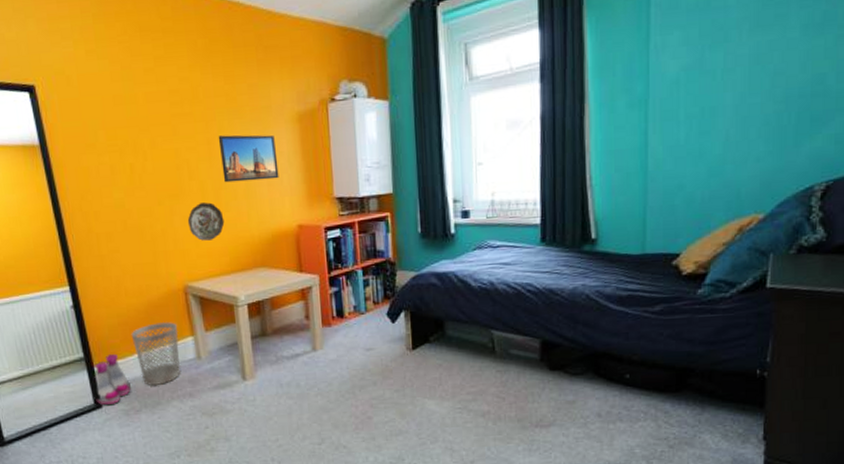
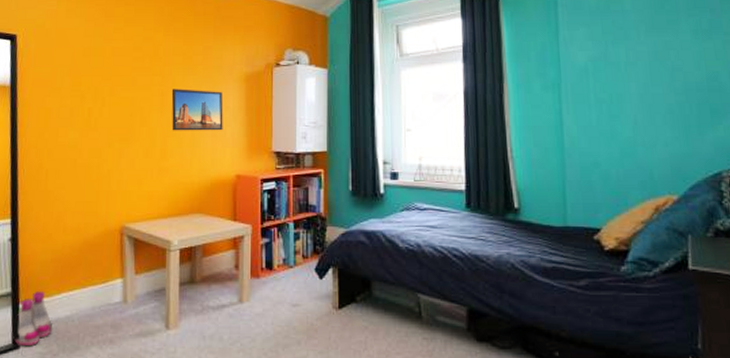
wastebasket: present [131,321,181,385] -> none [62,261,109,328]
decorative plate: present [187,202,225,241] -> none [133,148,168,184]

